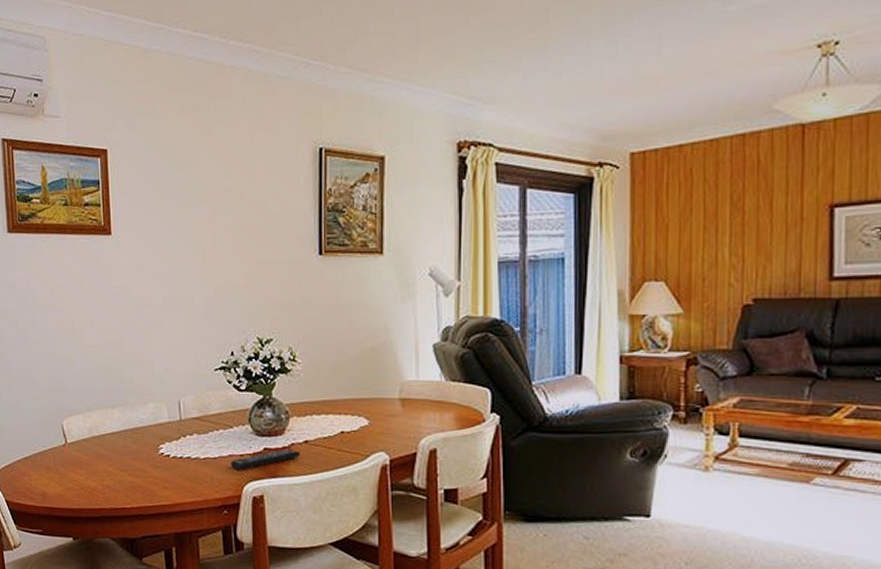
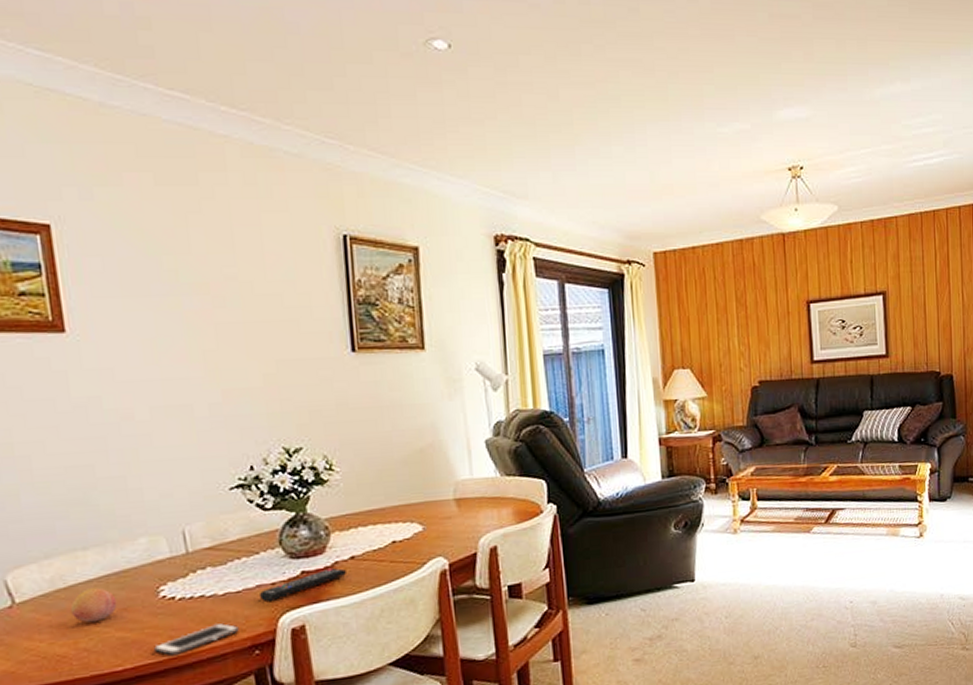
fruit: none [100,439,131,467] -> present [70,587,117,623]
cell phone: none [153,482,213,504] -> present [154,623,239,656]

